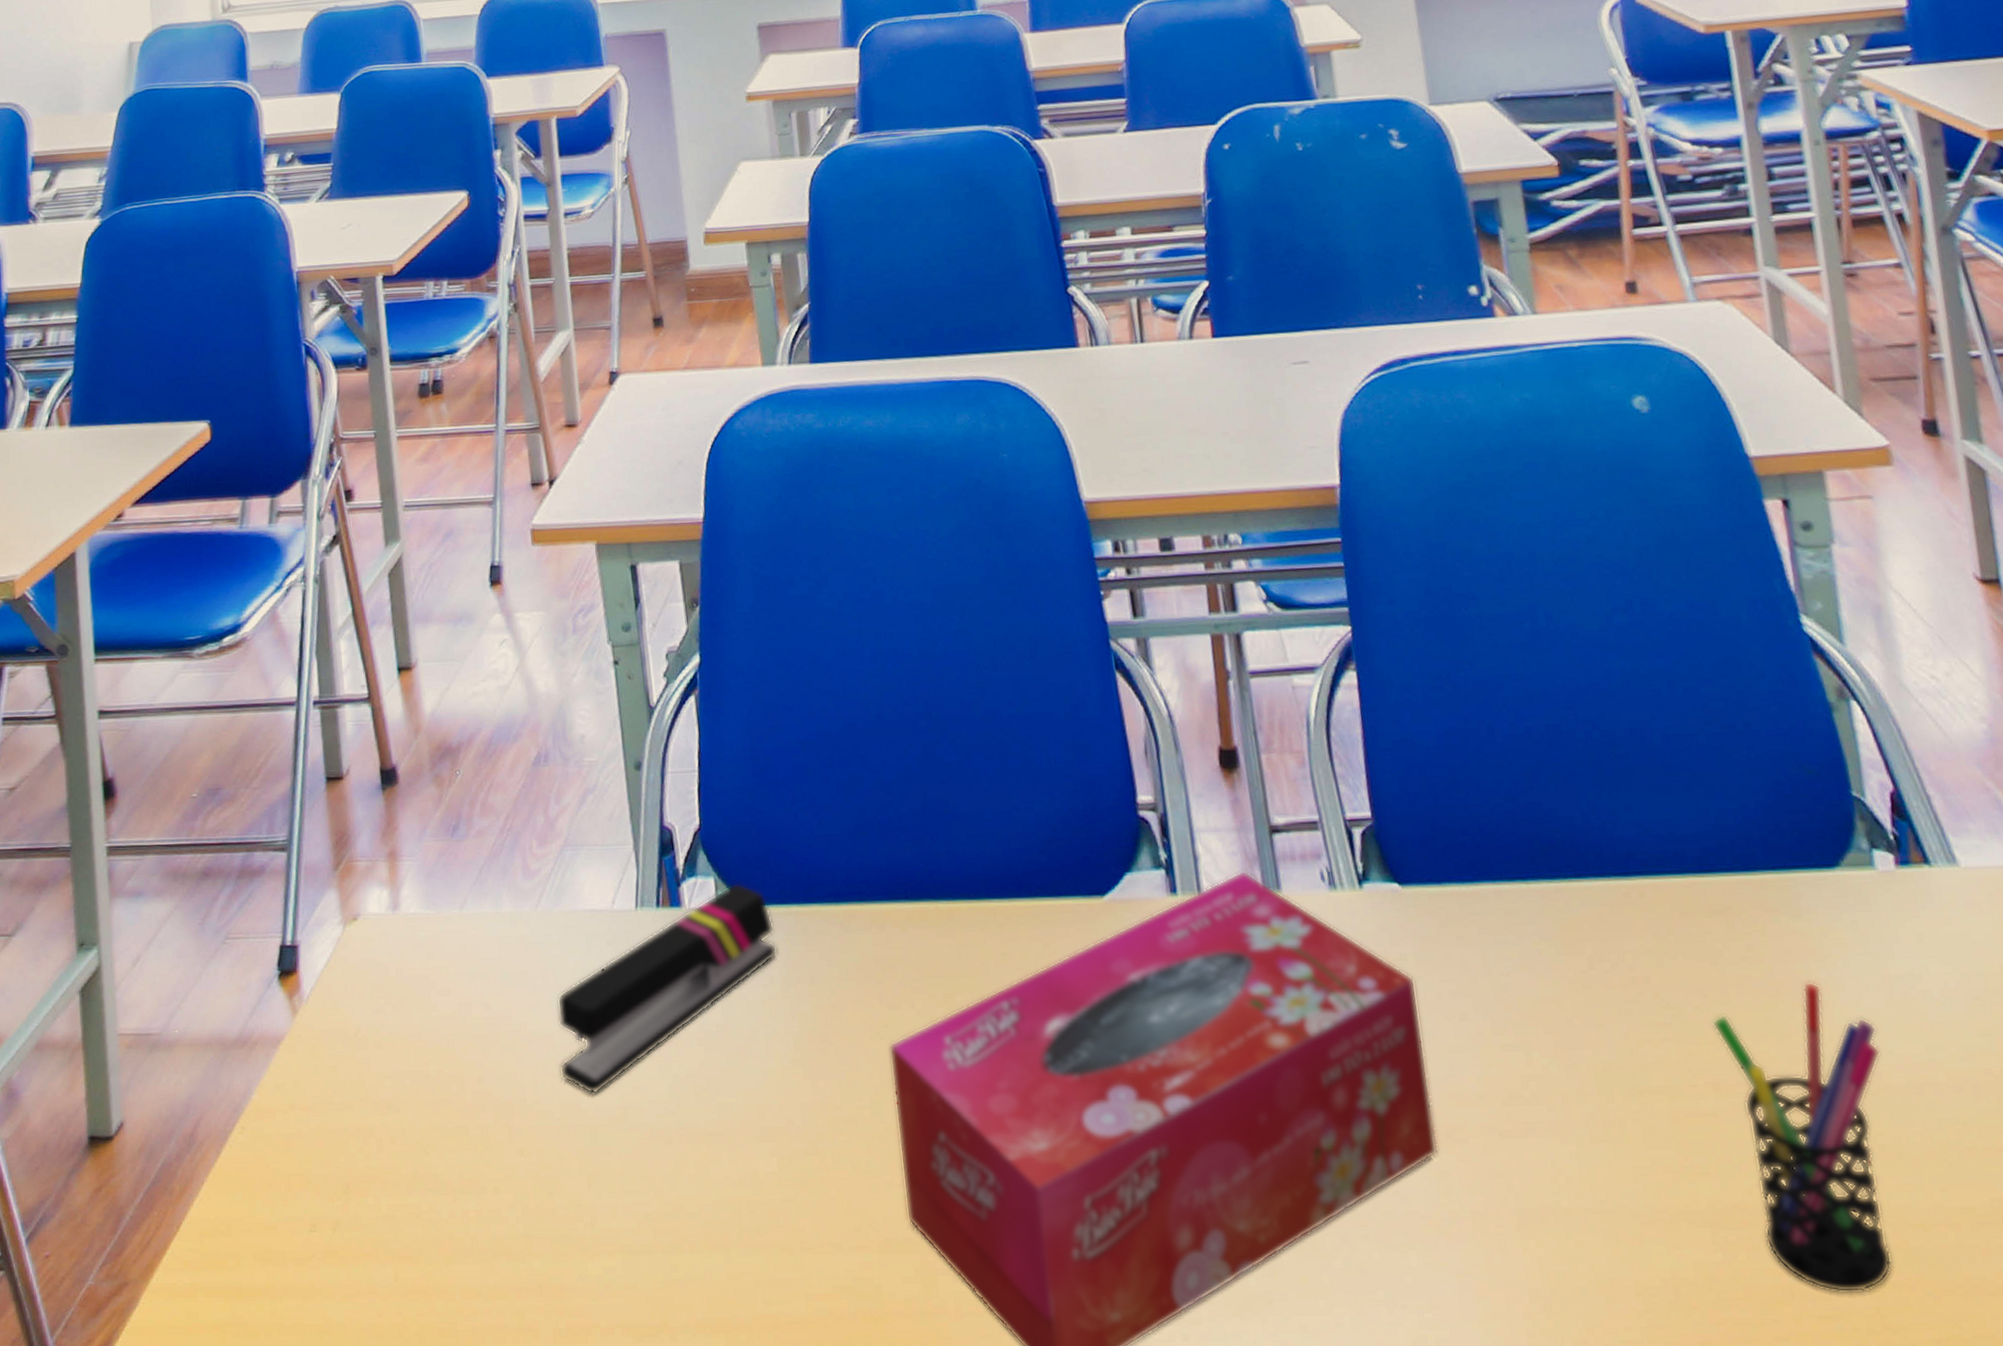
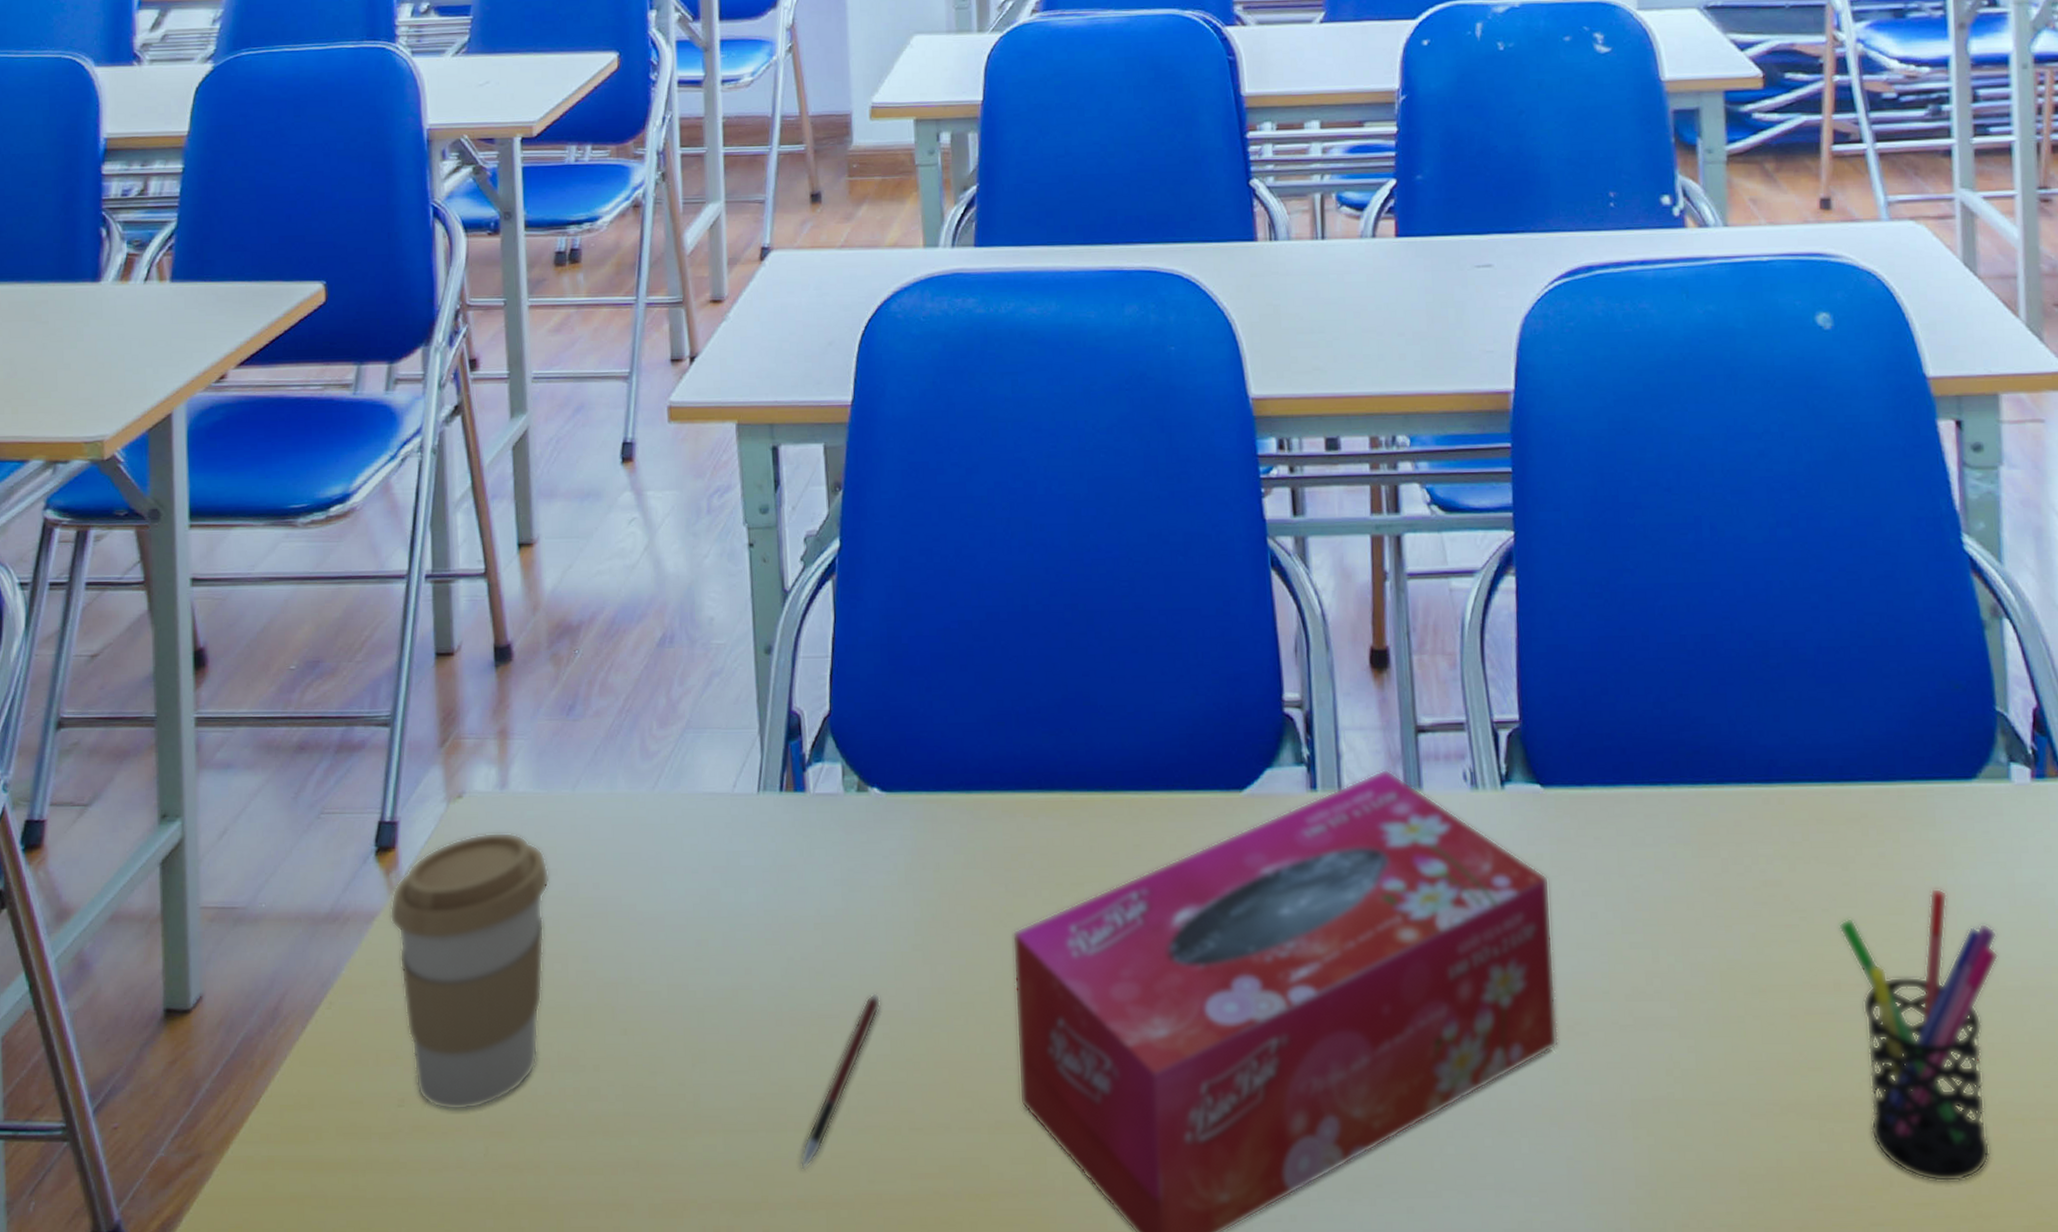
coffee cup: none [294,953,443,1235] -> present [389,832,550,1111]
stapler: present [557,882,778,1094] -> none [669,769,903,975]
pen: none [697,1109,766,1292] -> present [800,993,881,1170]

